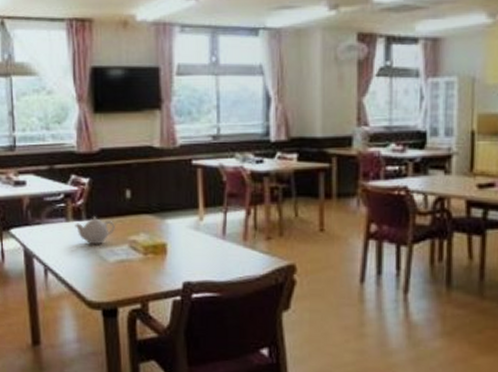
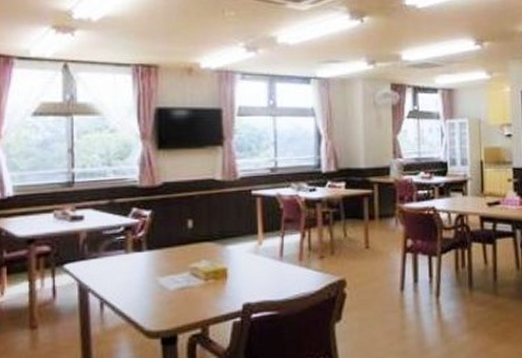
teapot: present [75,216,115,245] -> none [135,247,176,275]

